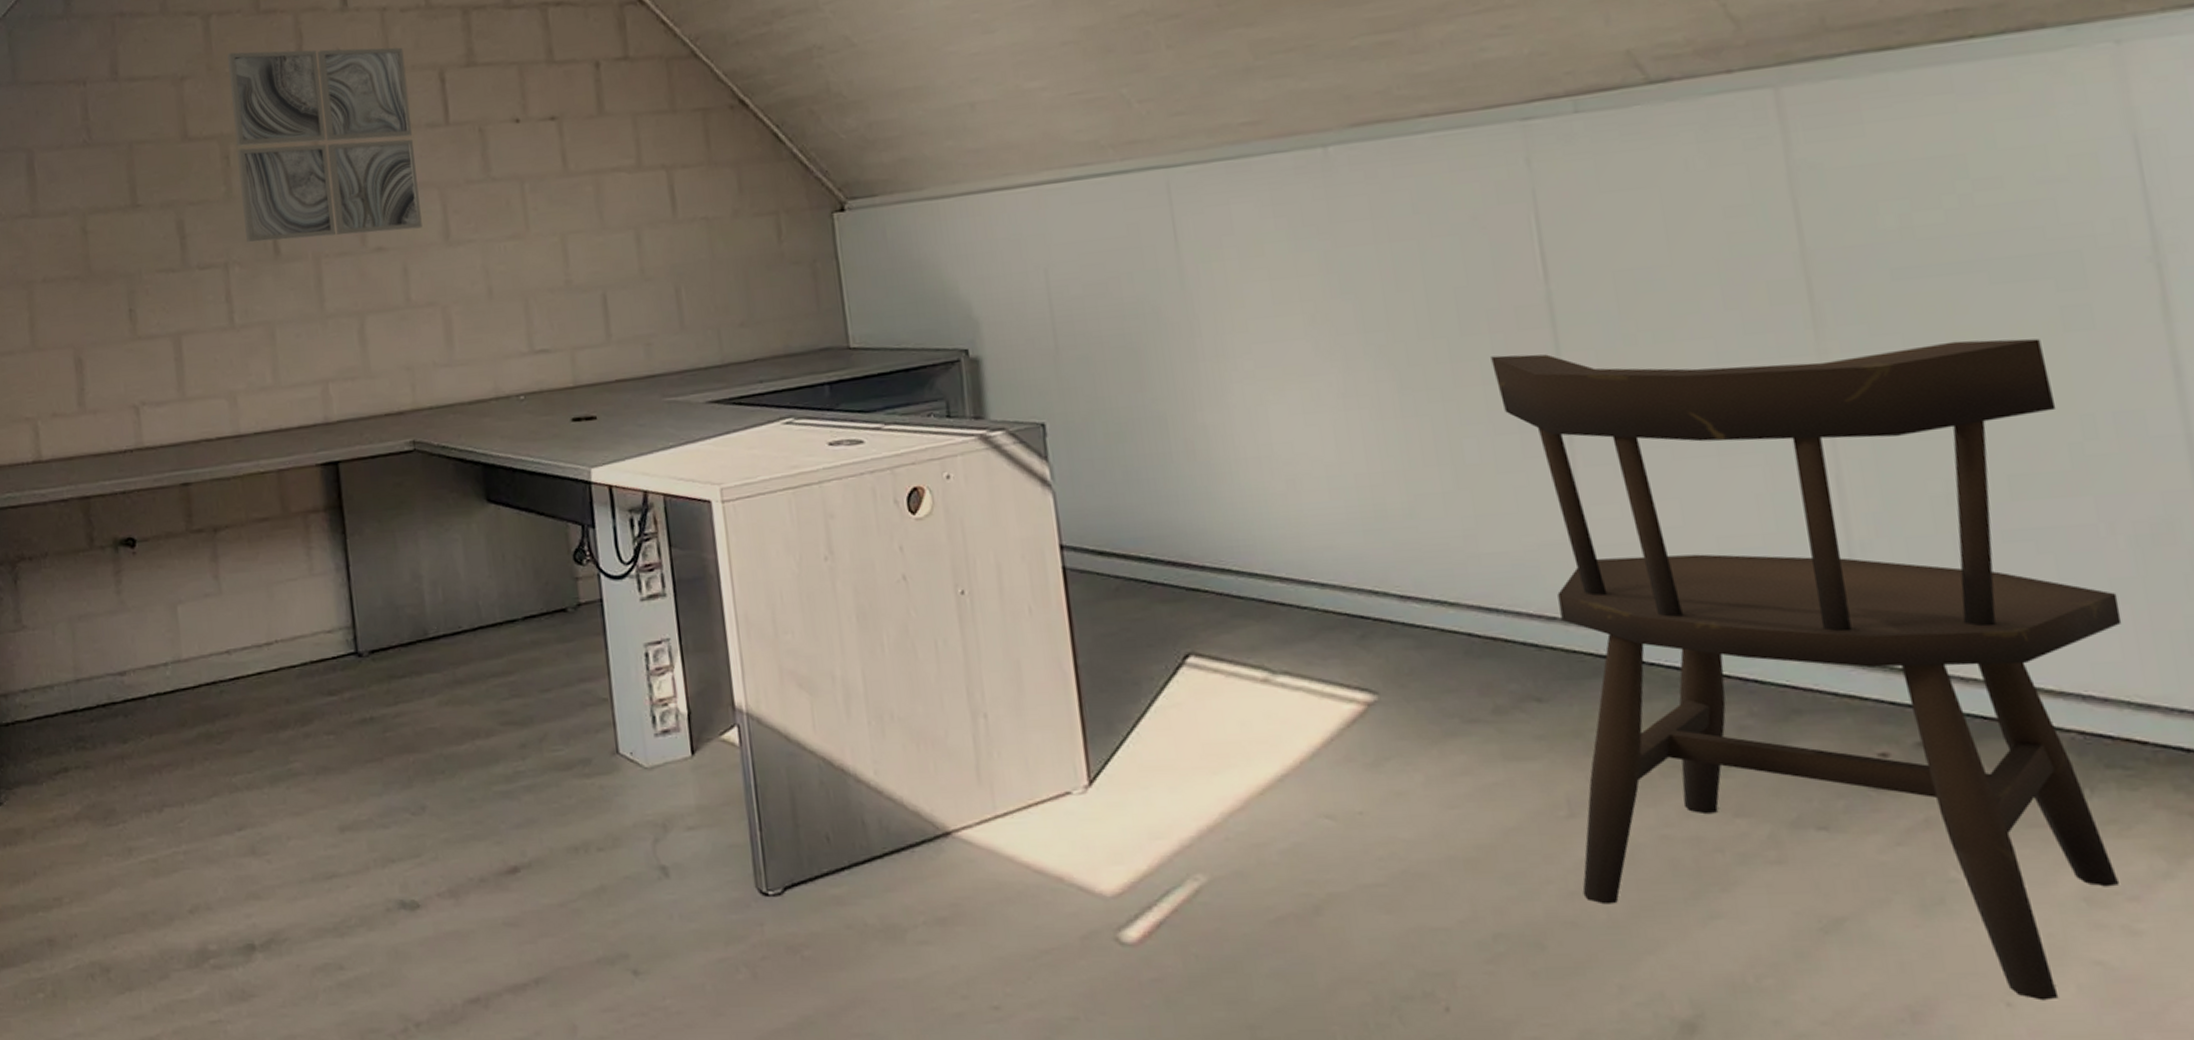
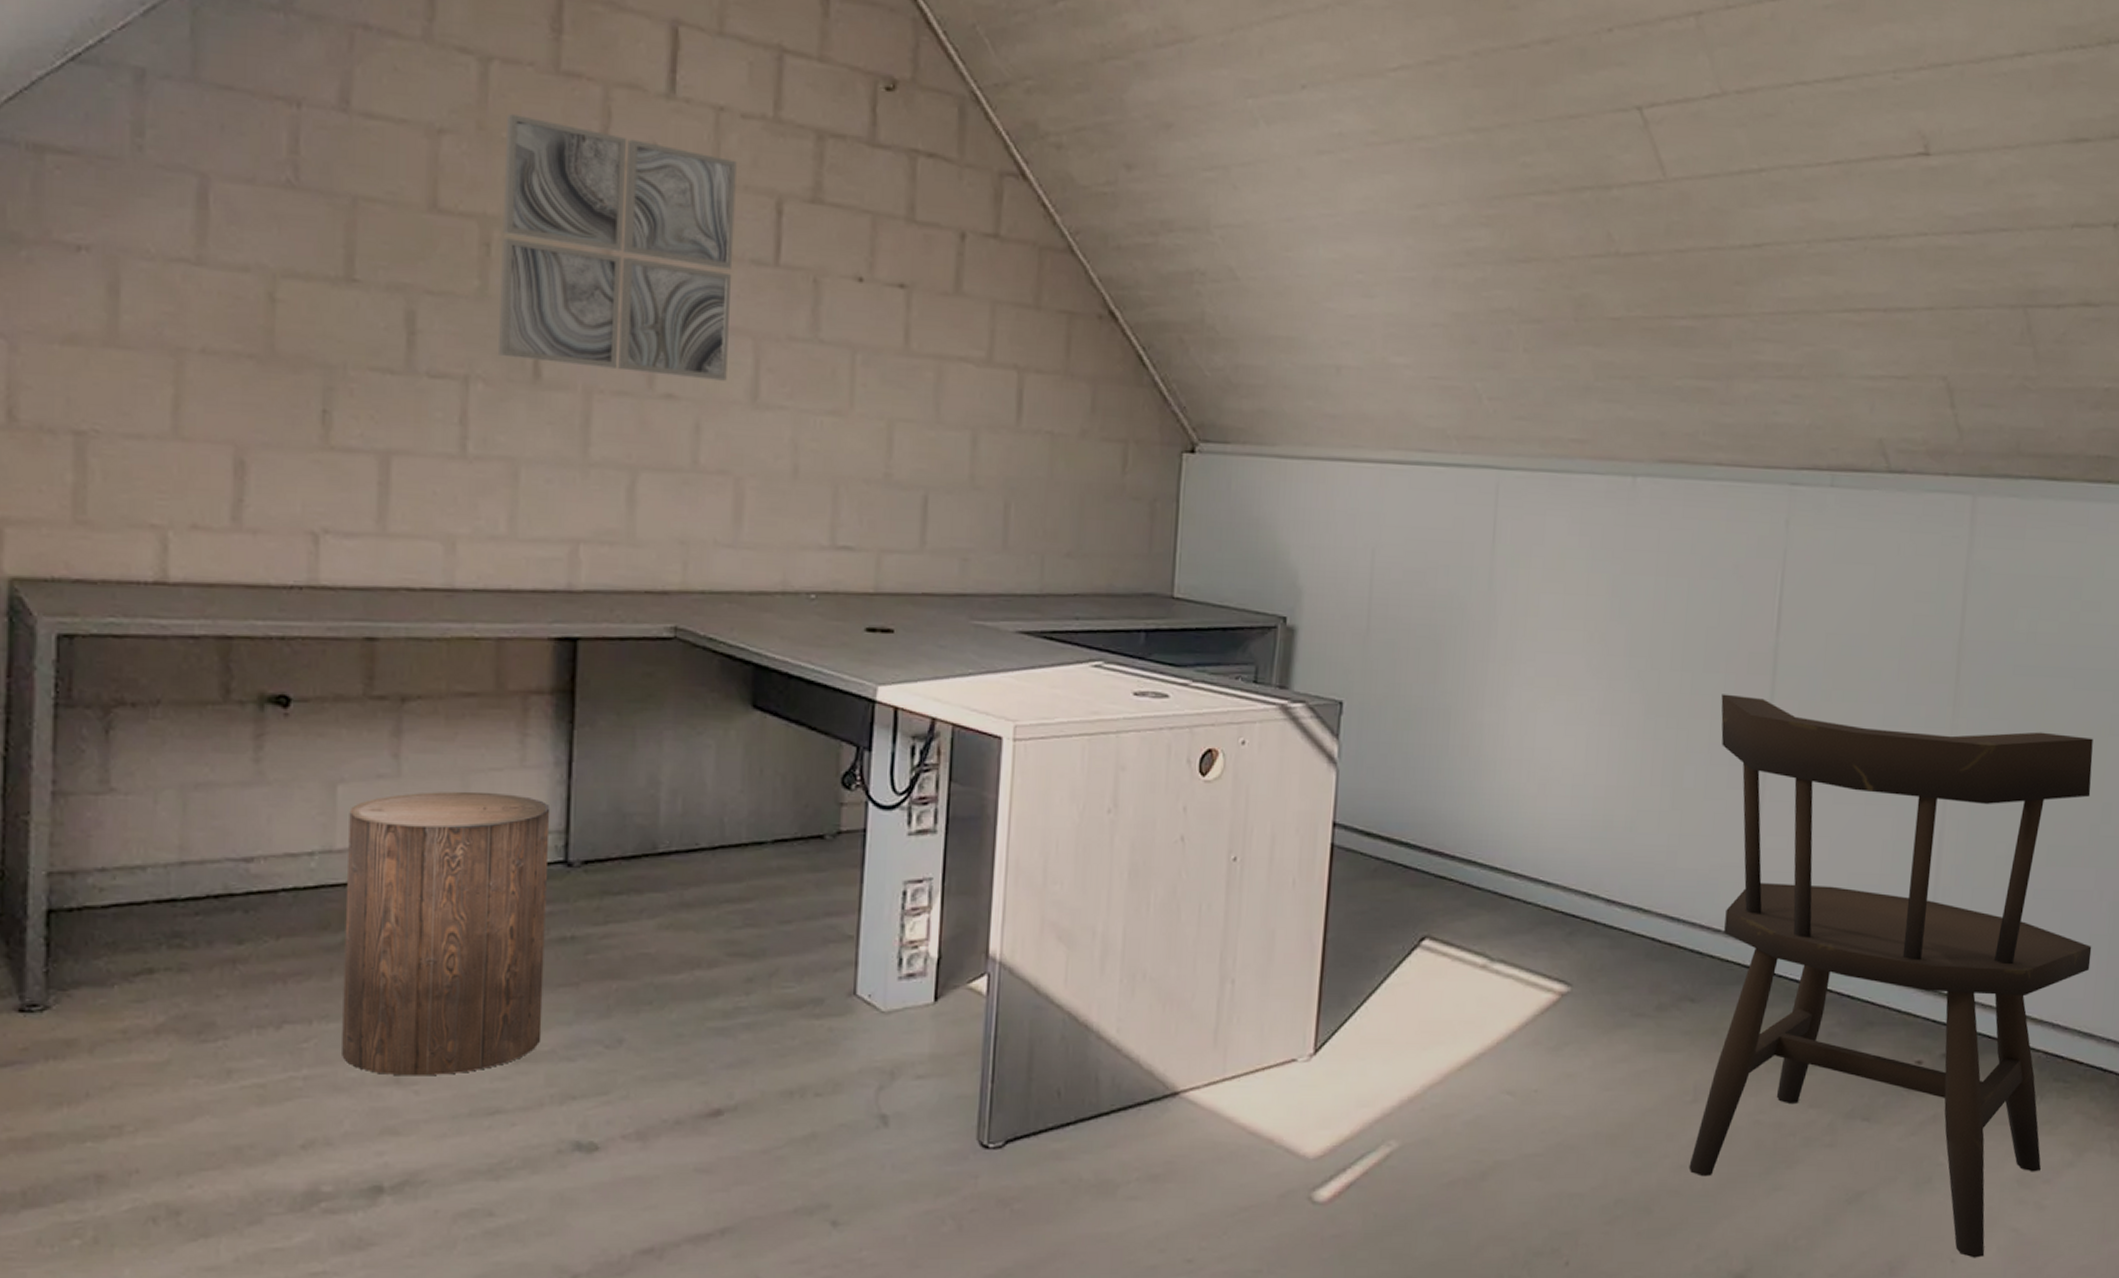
stool: none [188,599,359,848] -> present [342,791,551,1076]

